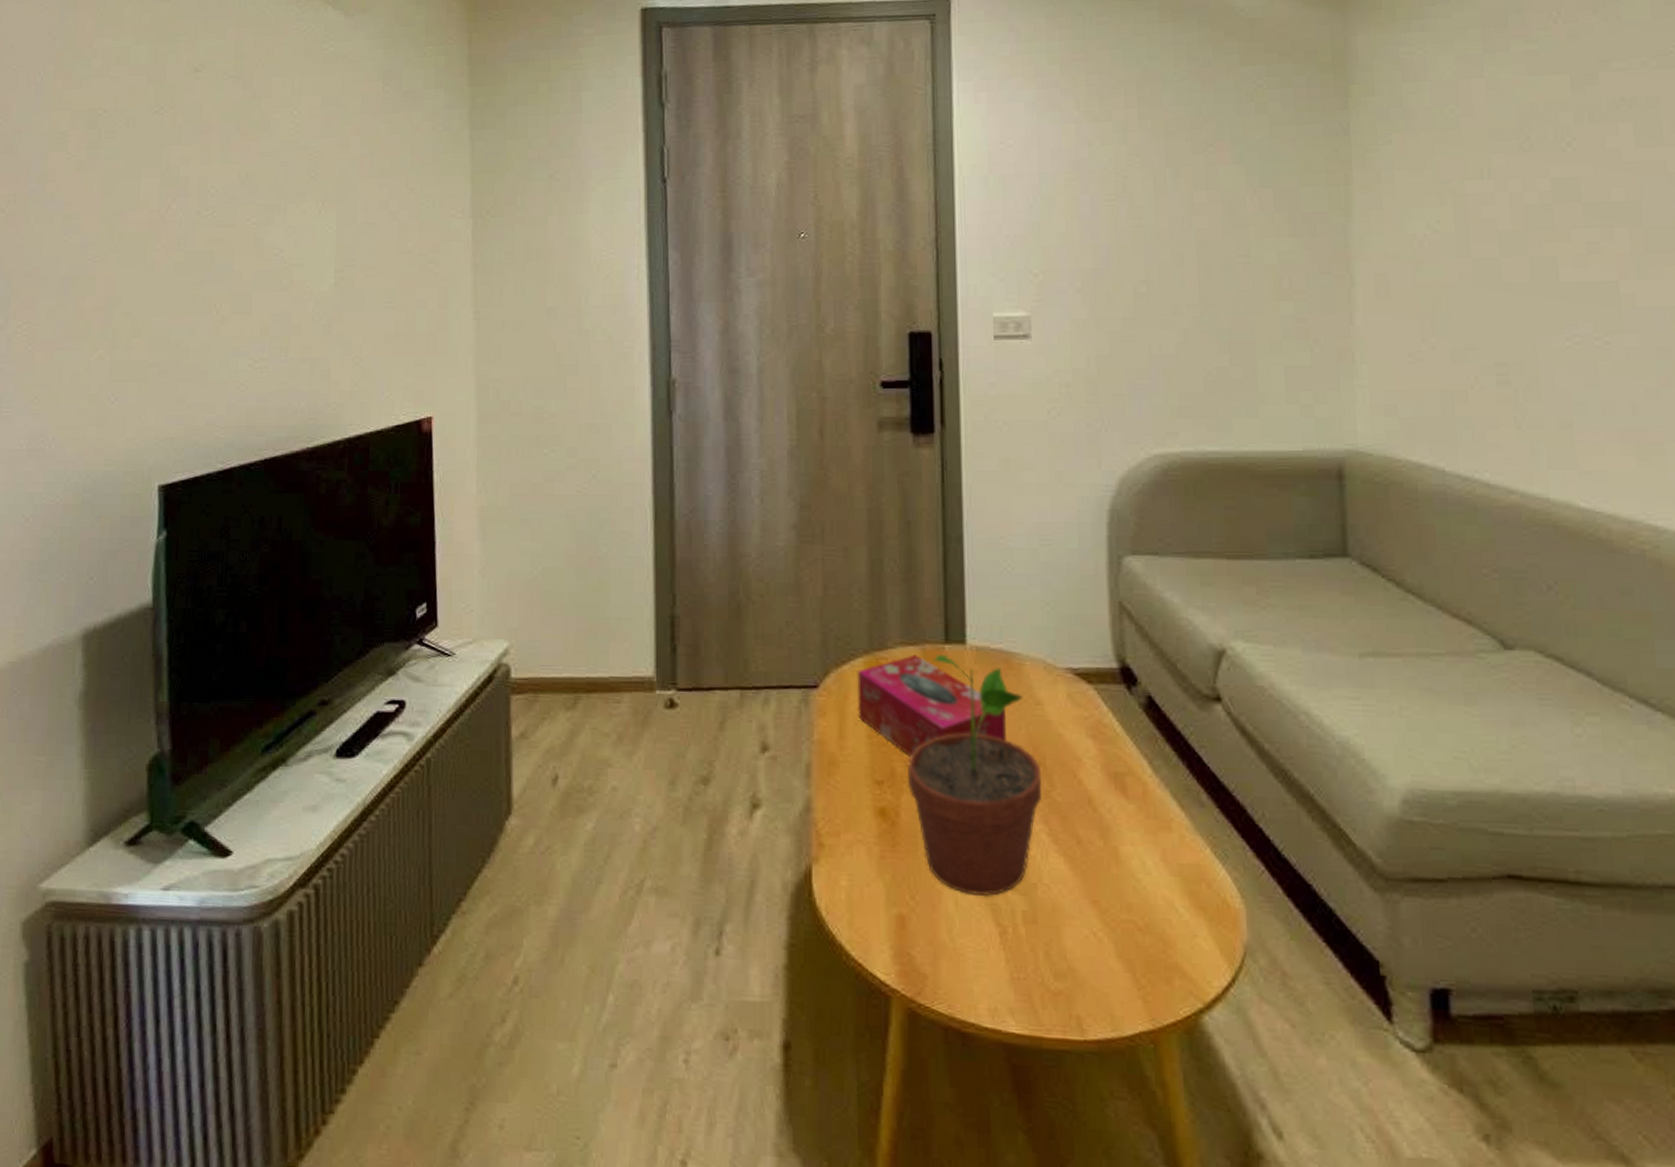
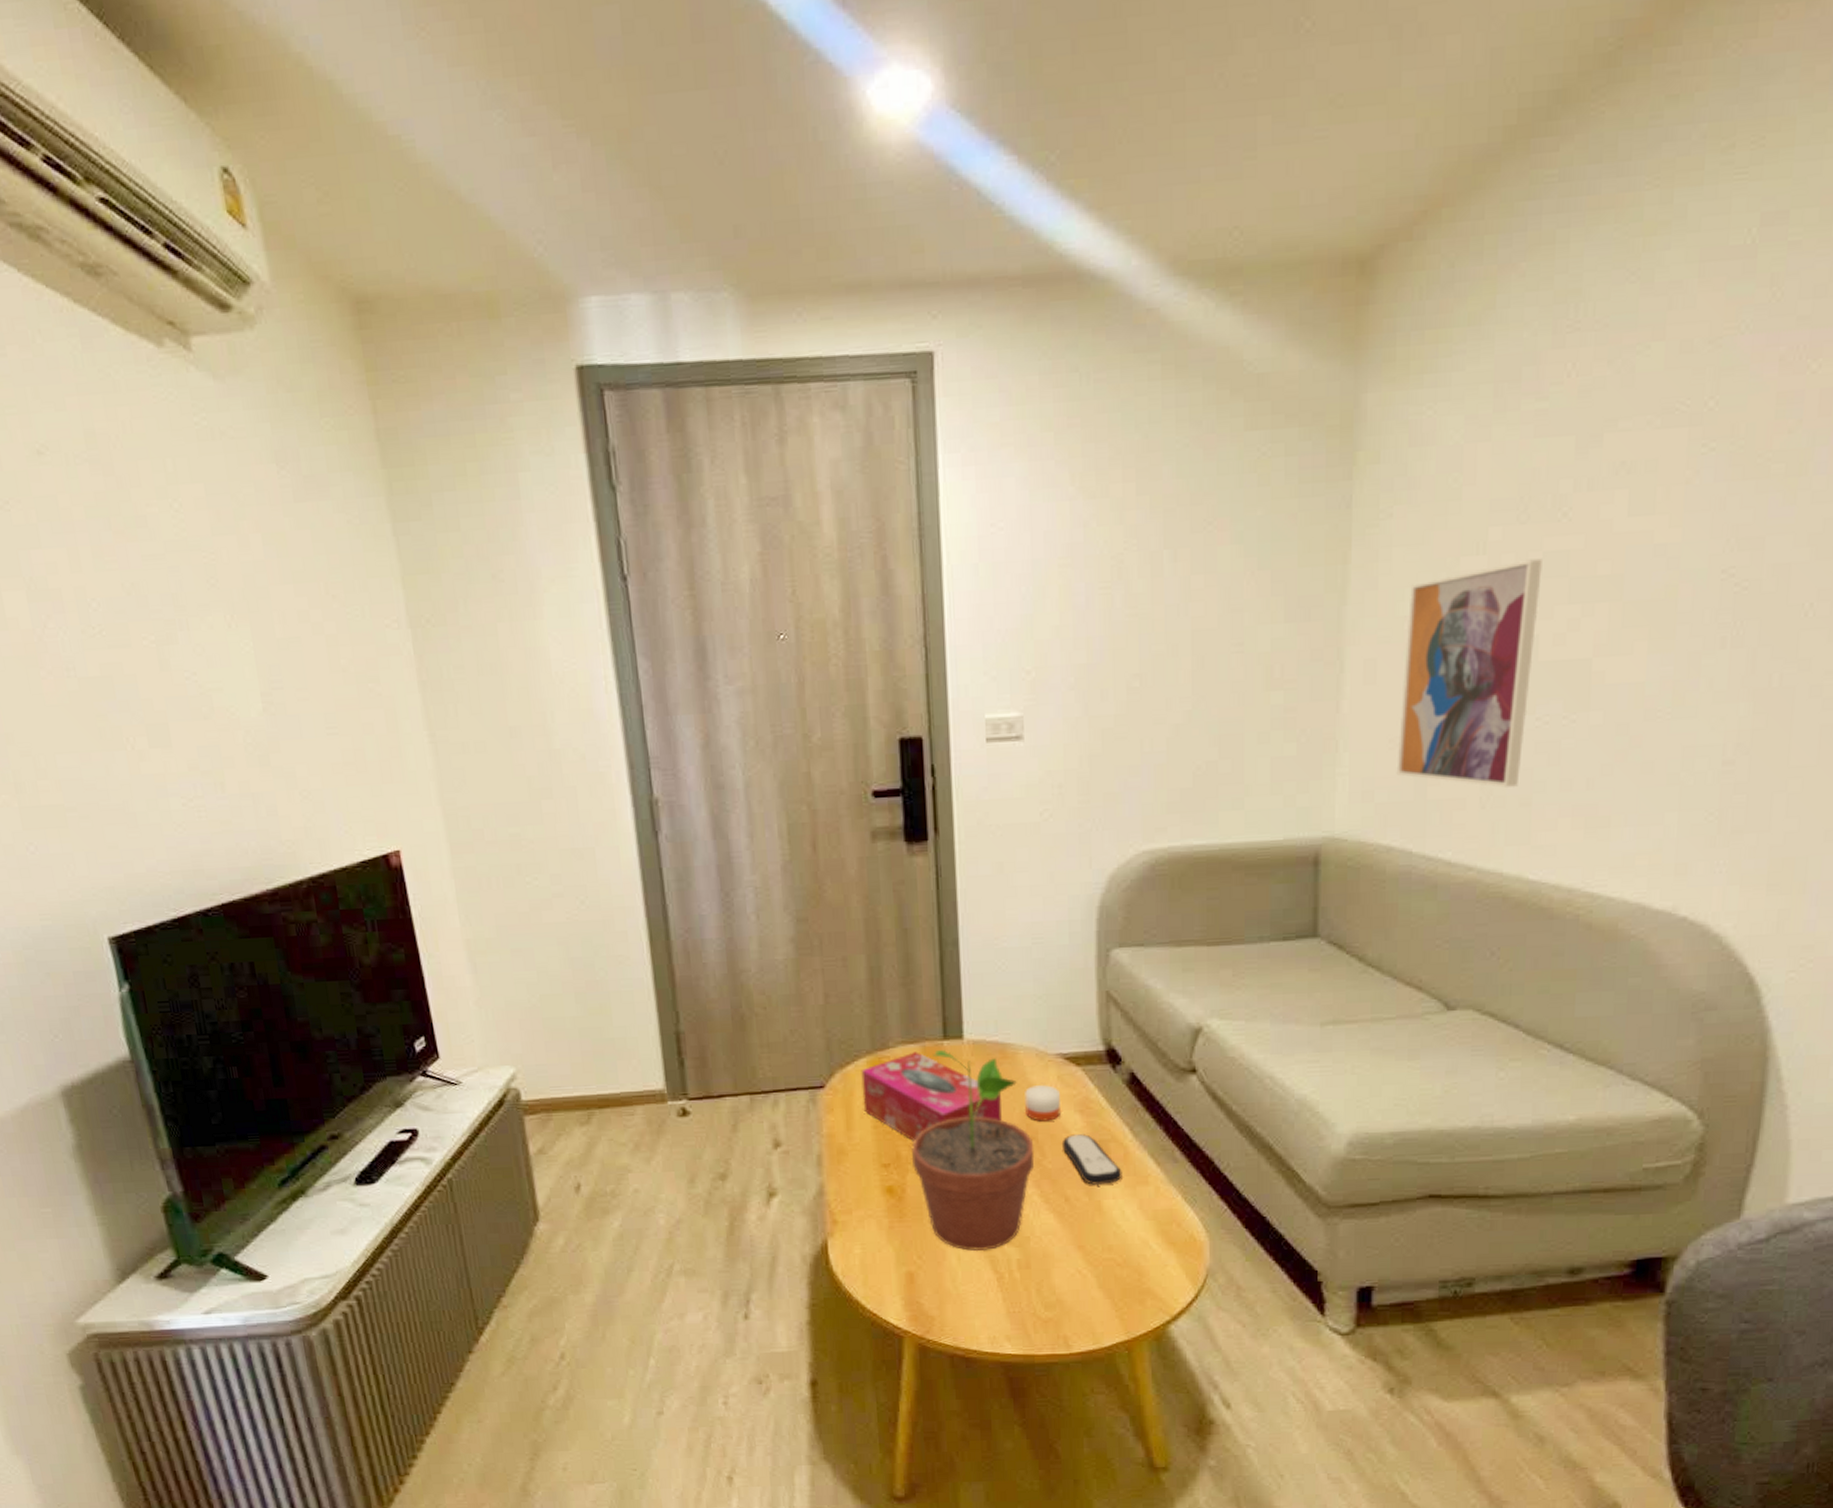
candle: none [1031,703,1071,745] -> present [1025,1085,1060,1122]
remote control: none [1072,763,1142,827] -> present [1061,1134,1122,1185]
wall art: none [1416,184,1556,407] -> present [1396,558,1542,787]

